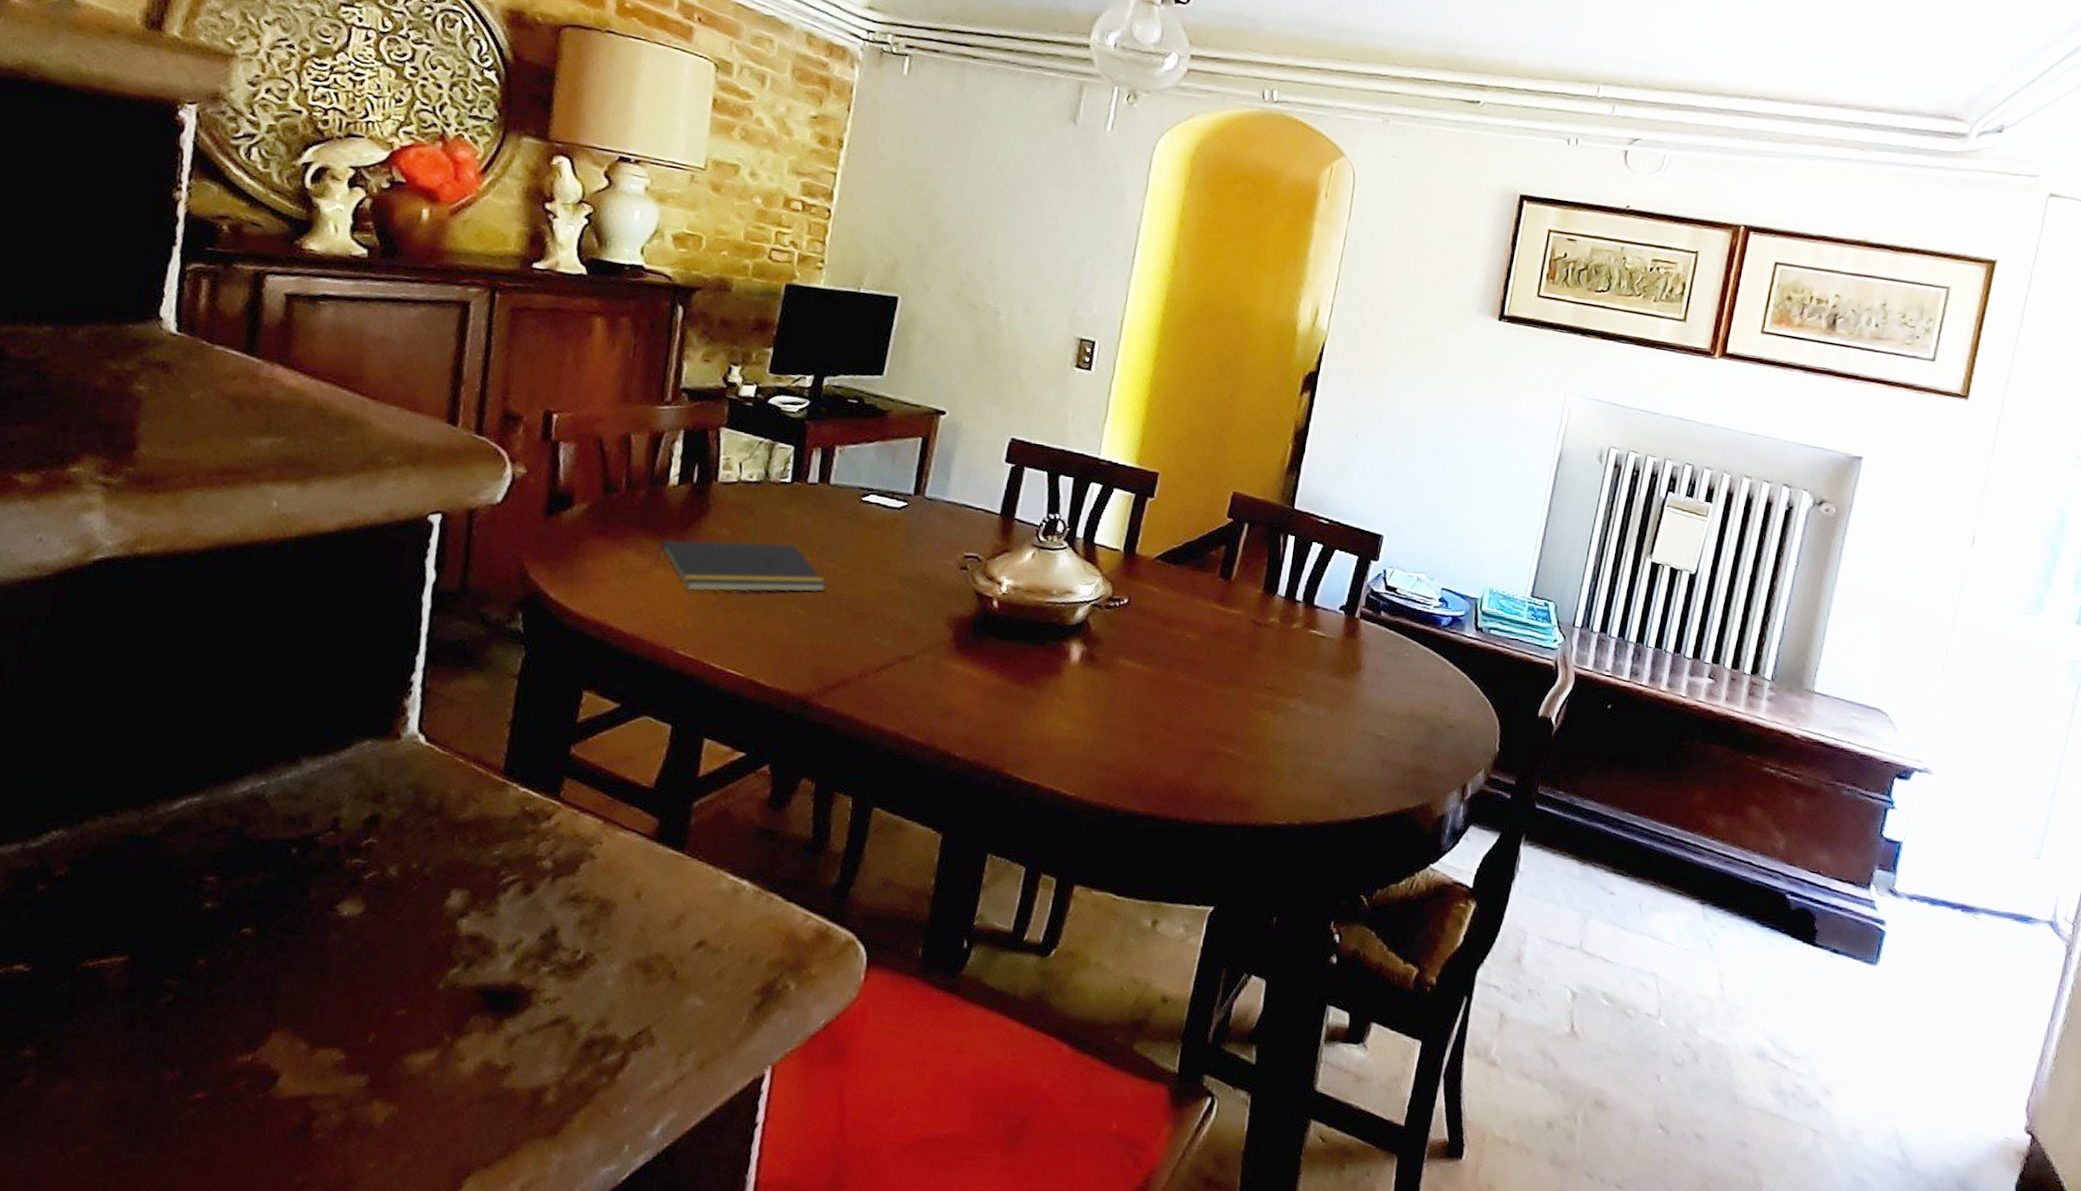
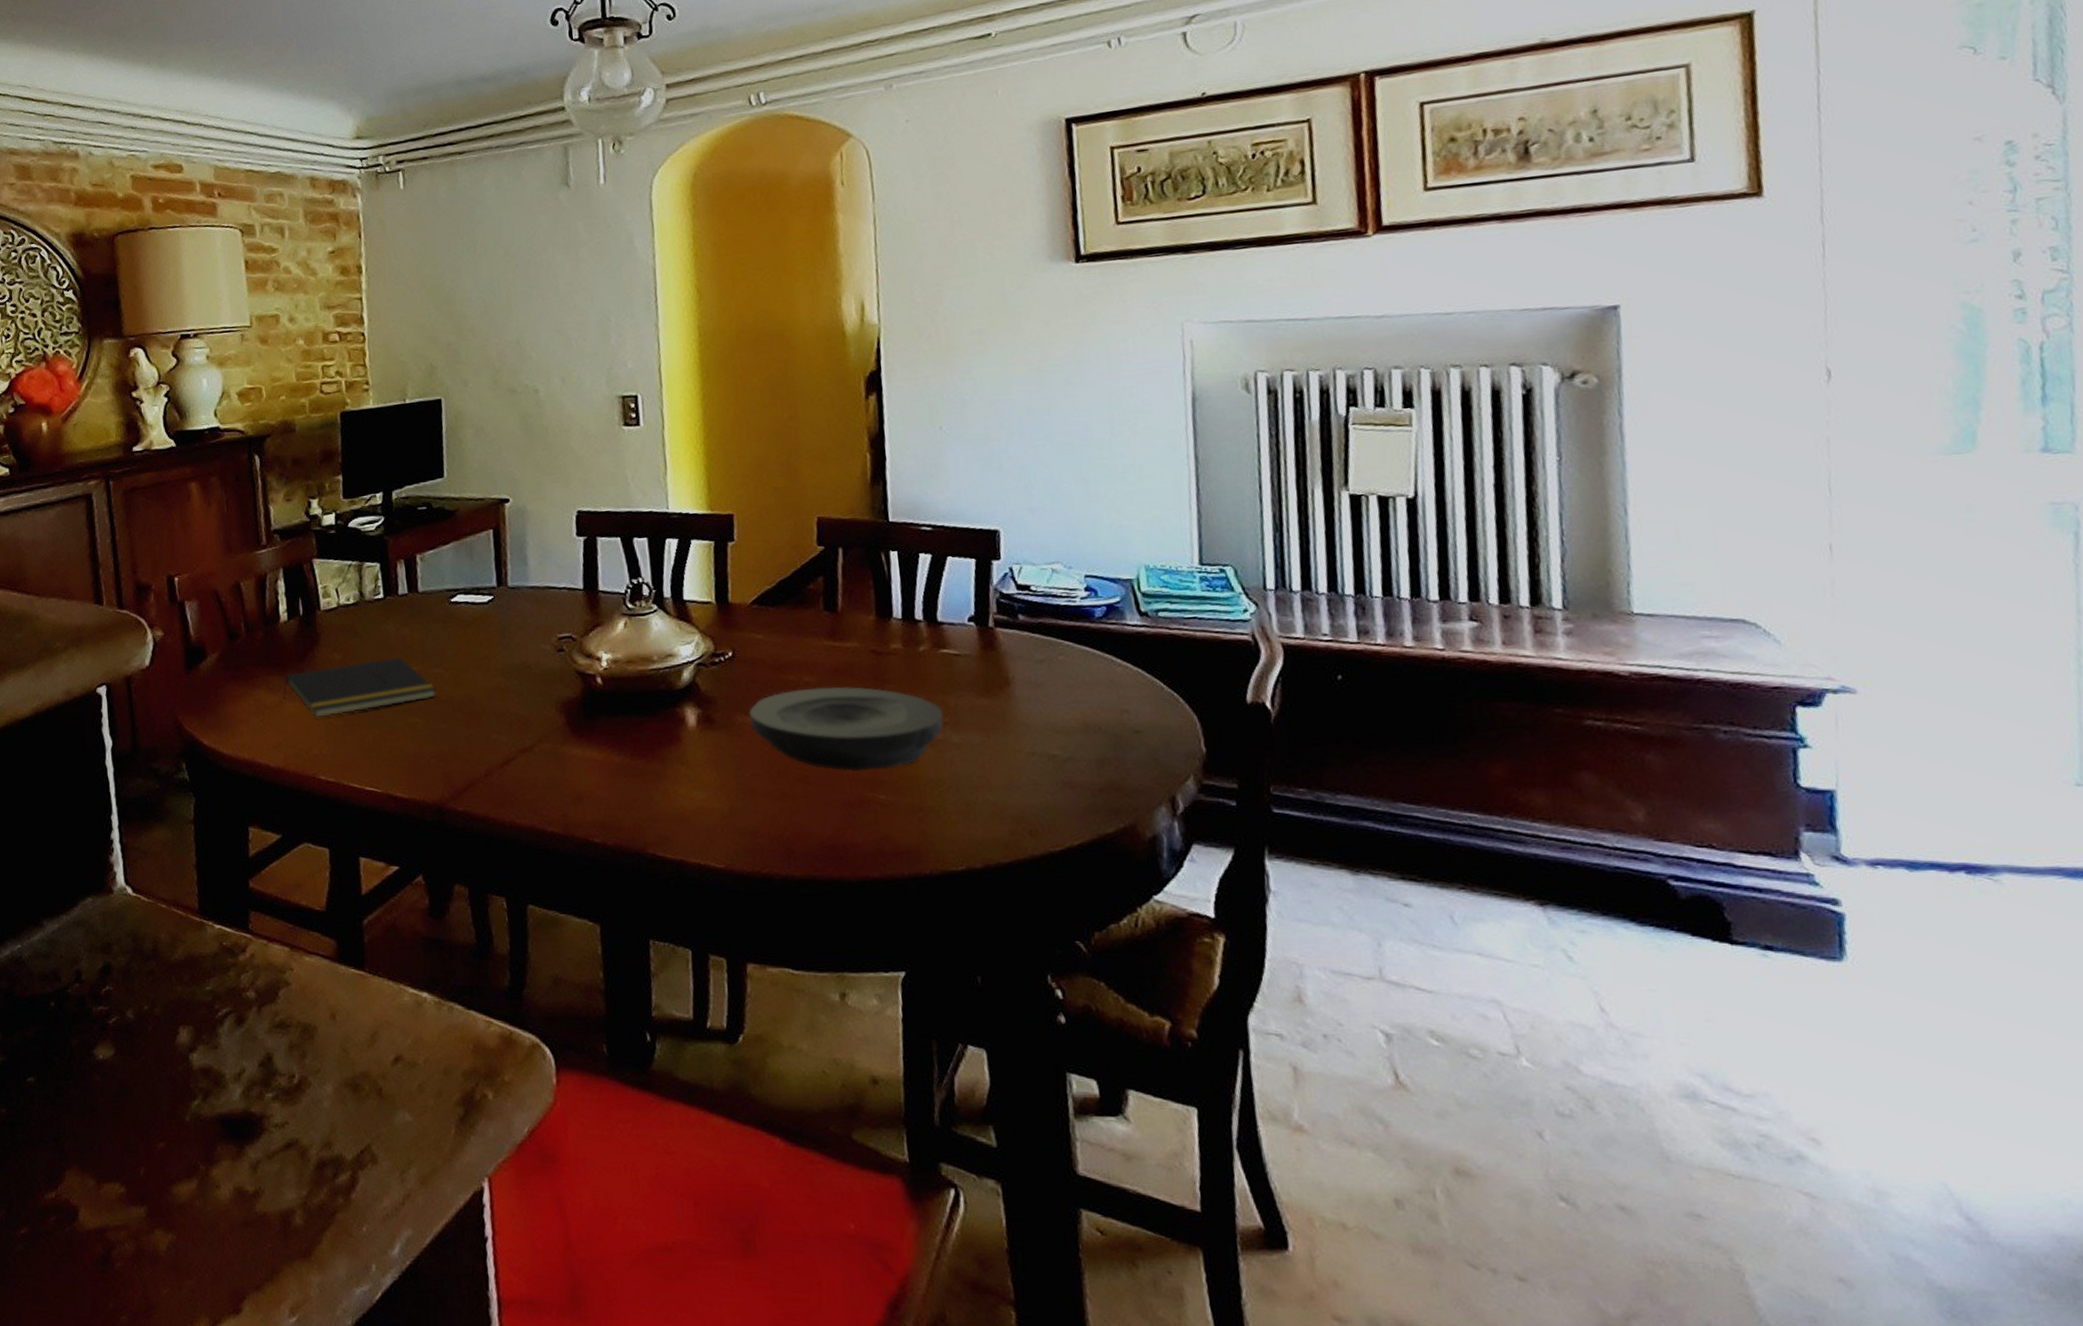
plate: none [1129,643,1300,727] -> present [749,686,944,771]

